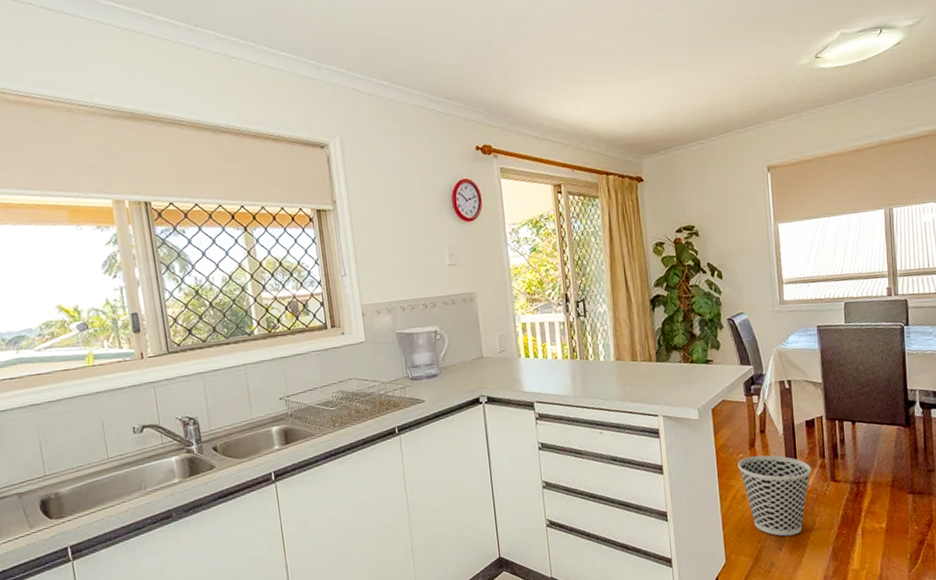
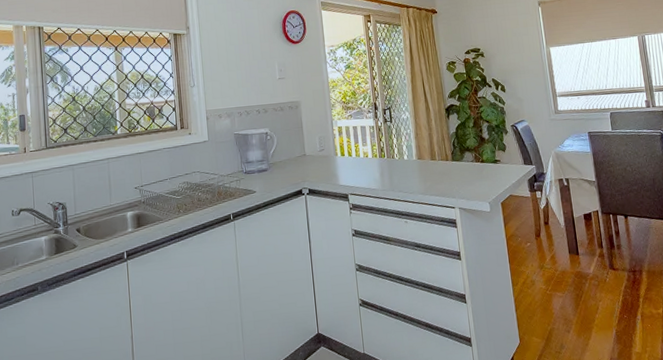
wastebasket: present [738,455,811,537] -> none [526,244,592,320]

